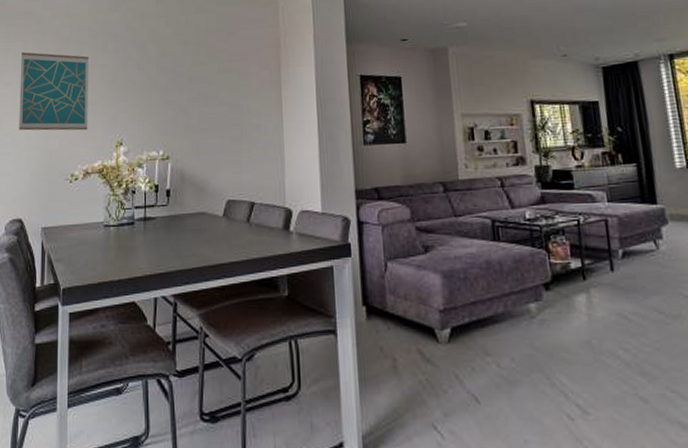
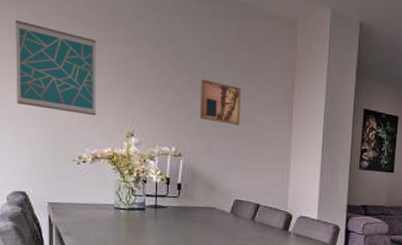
wall art: none [186,74,227,117] -> present [200,79,241,125]

